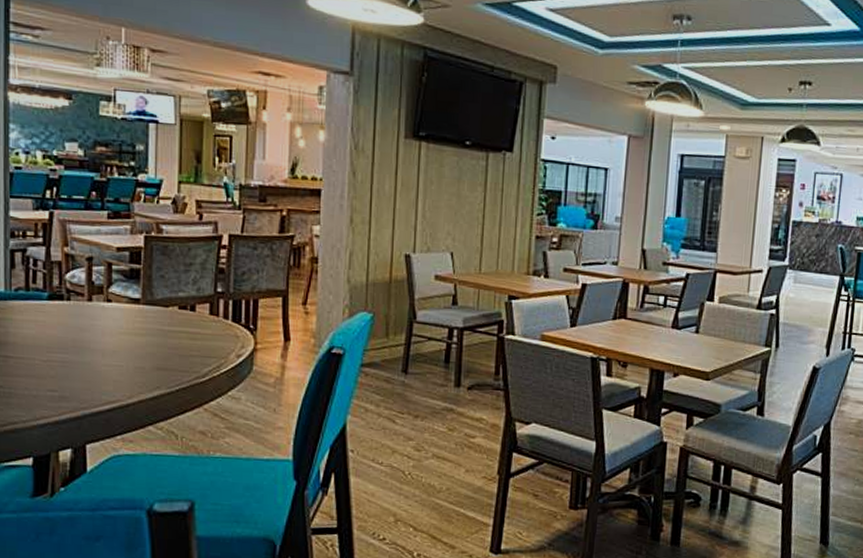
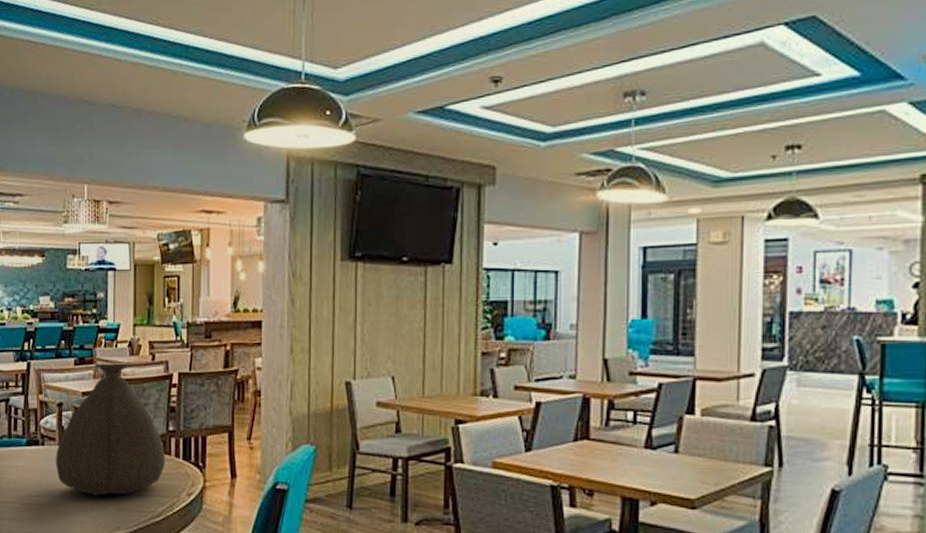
bag: none [83,218,213,355] -> present [55,363,166,496]

